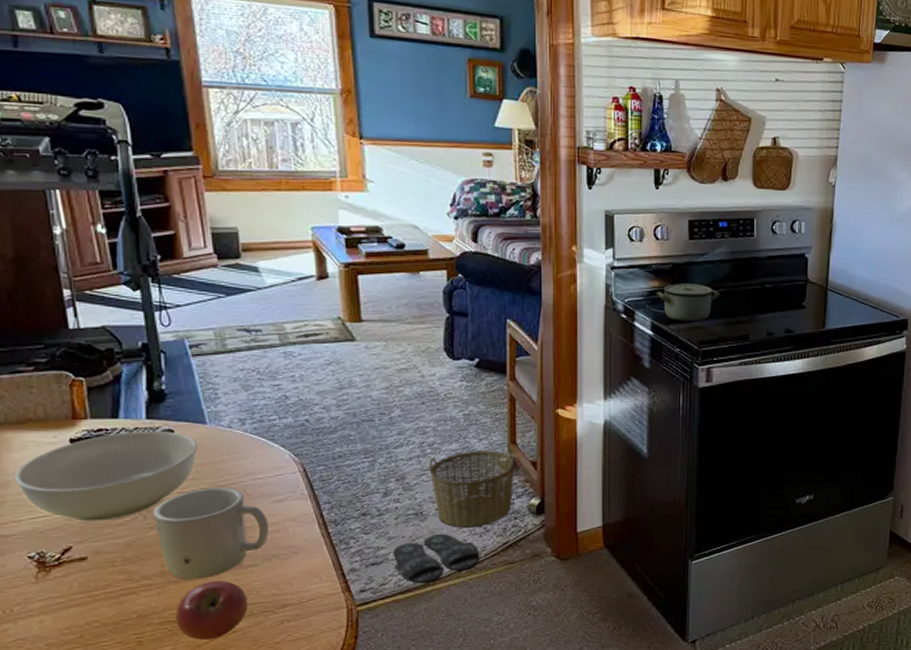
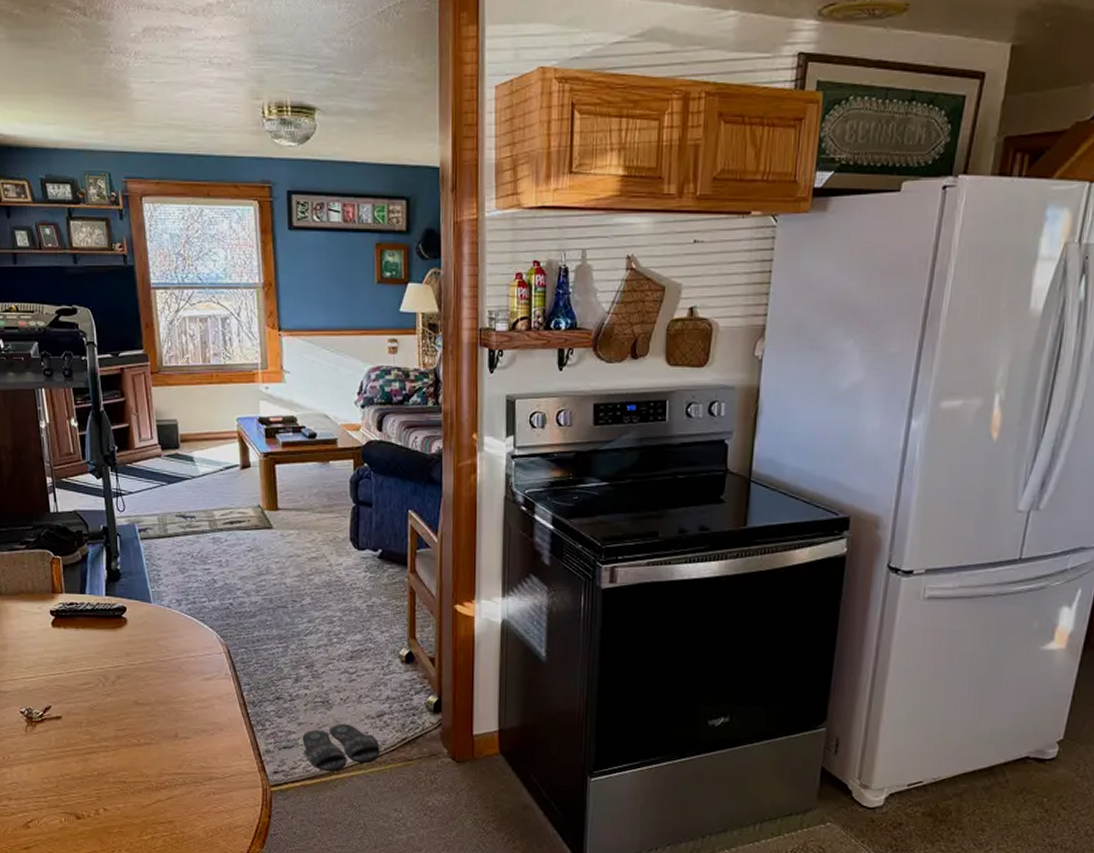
bowl: present [14,430,198,522] -> none [11,606,145,686]
mug: present [153,487,269,580] -> none [110,662,199,746]
fruit: present [176,580,248,640] -> none [126,748,182,803]
basket: present [429,450,516,528] -> none [335,643,415,721]
cooking pot: present [656,283,720,322] -> none [558,473,627,517]

